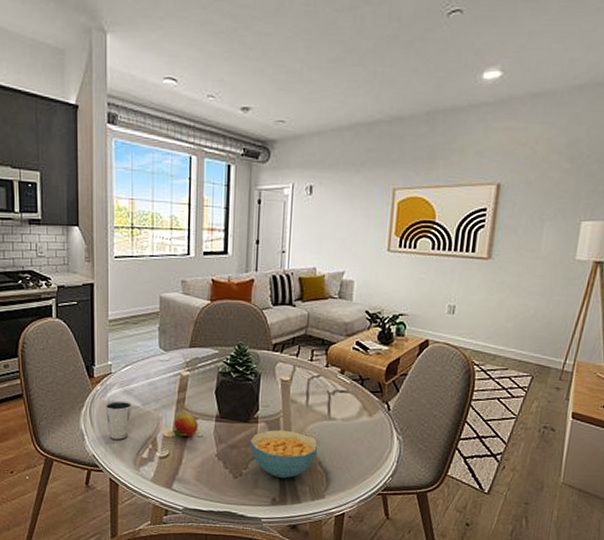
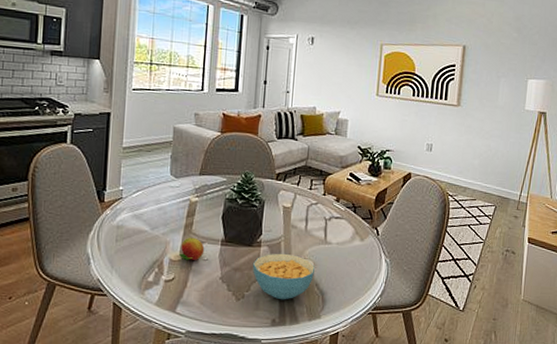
dixie cup: present [105,400,132,440] -> none [113,224,140,263]

